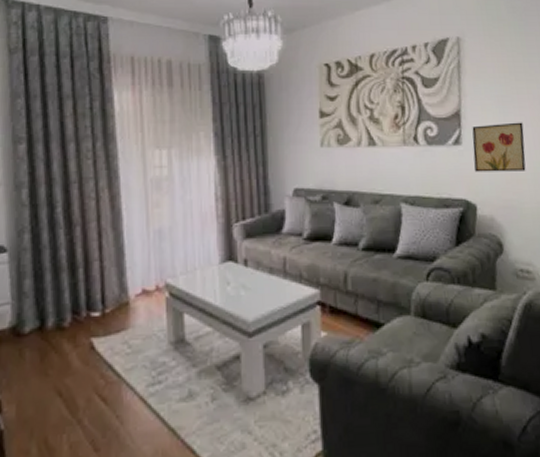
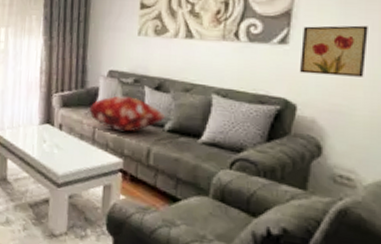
decorative pillow: none [277,216,359,257] -> present [89,95,166,132]

